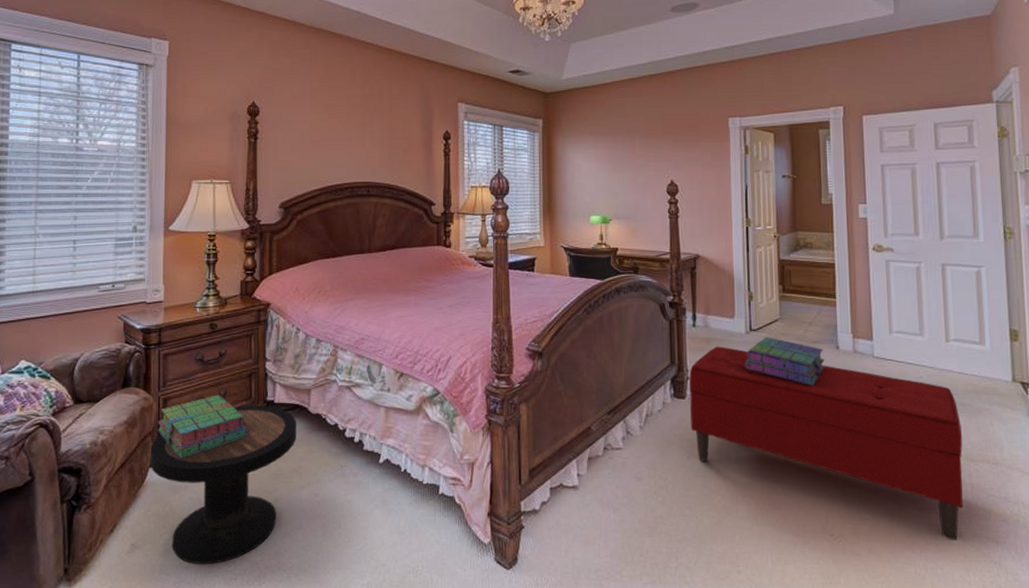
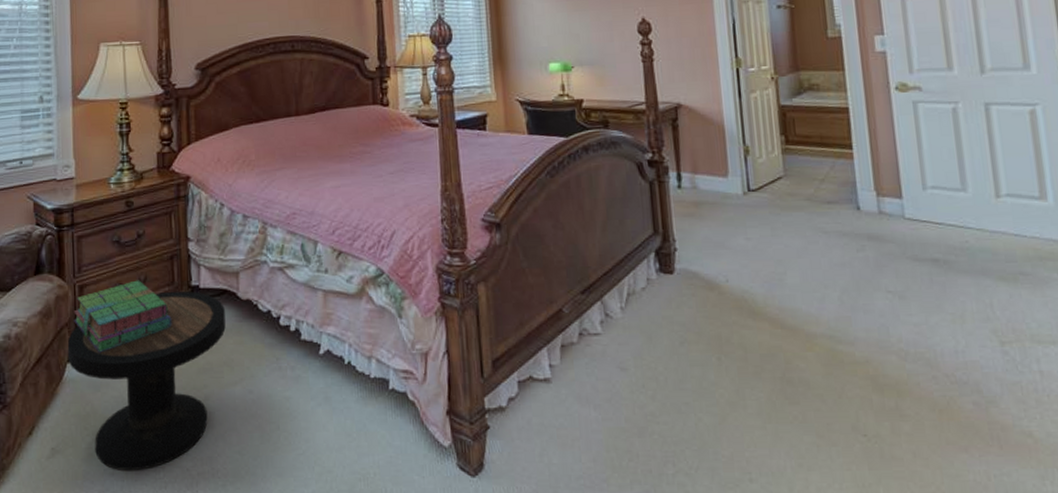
bench: present [689,346,963,540] -> none [677,210,1032,441]
stack of books: present [745,337,825,386] -> none [744,198,844,255]

